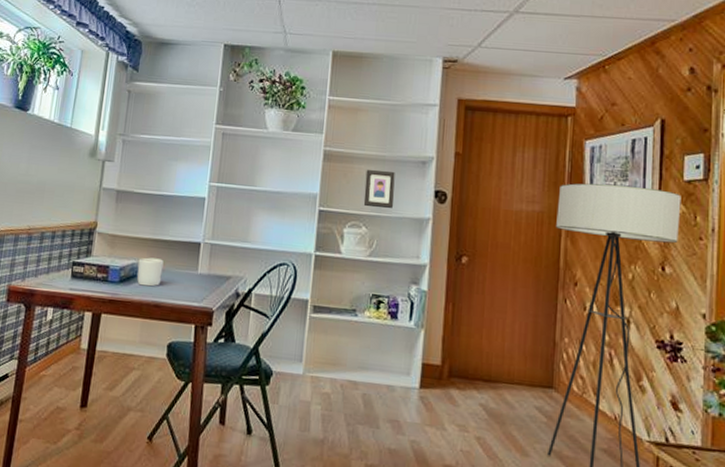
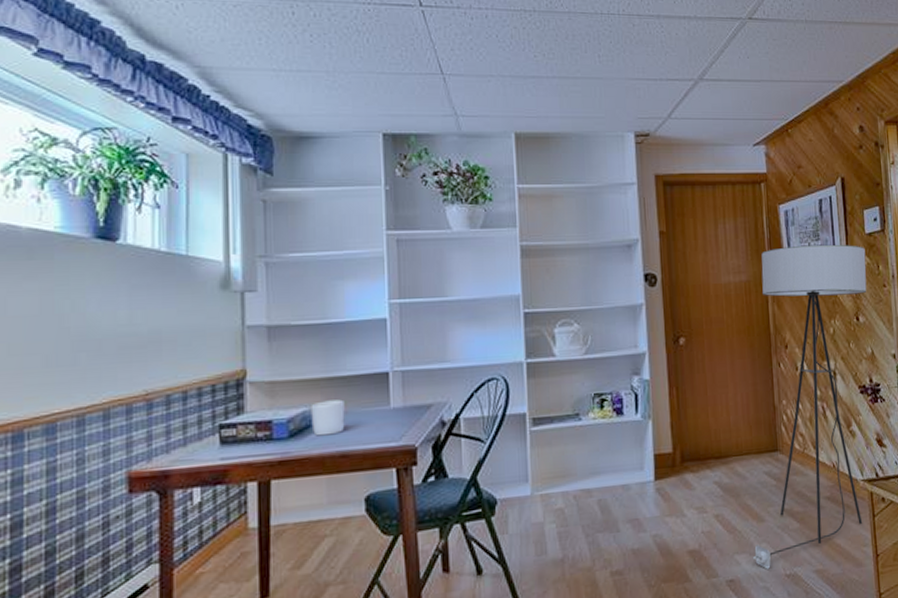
picture frame: present [363,169,395,209] -> none [570,259,604,301]

